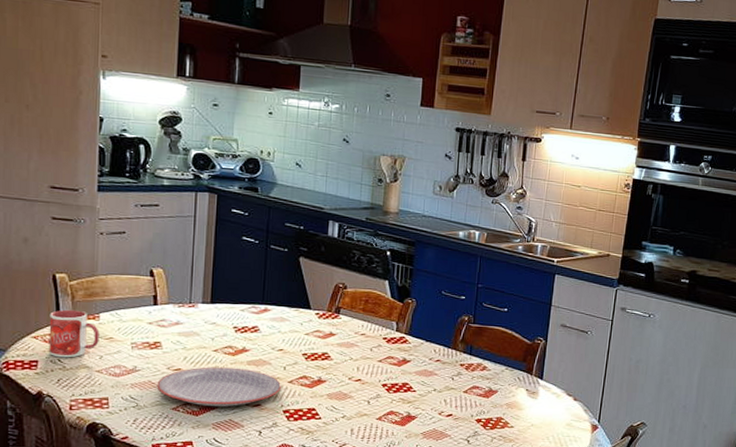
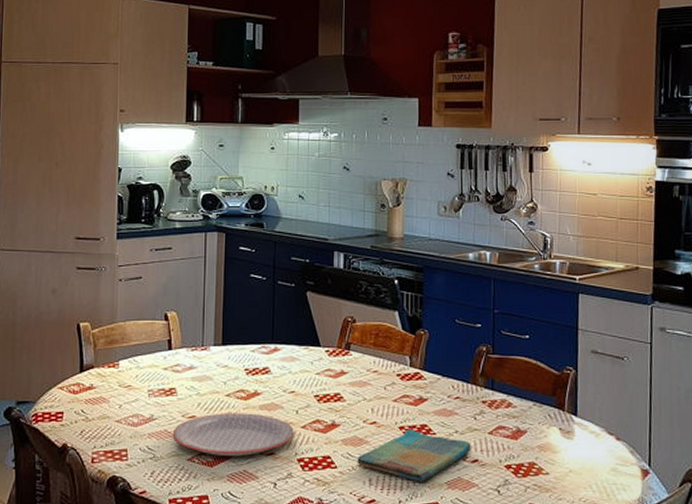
mug: present [48,309,100,358] -> none [73,358,119,408]
dish towel: none [340,386,447,432] -> present [357,429,471,482]

